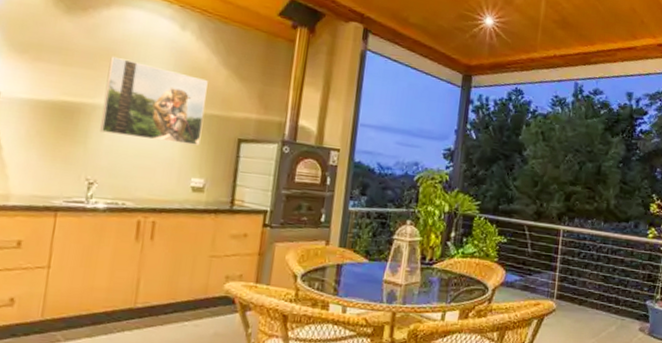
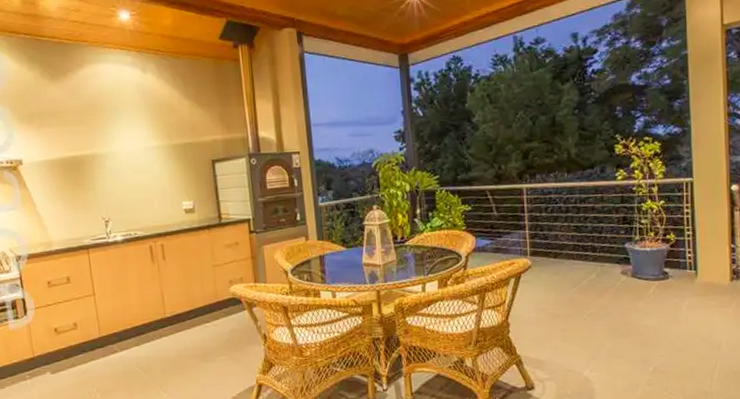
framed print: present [100,56,208,146] -> none [94,109,182,177]

